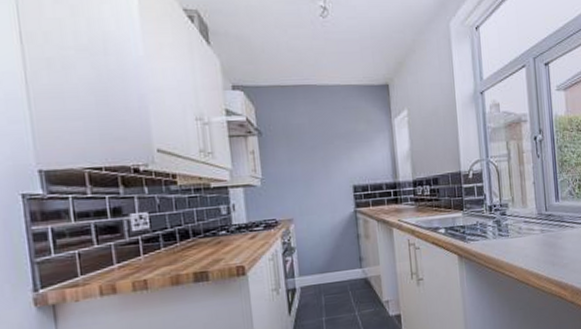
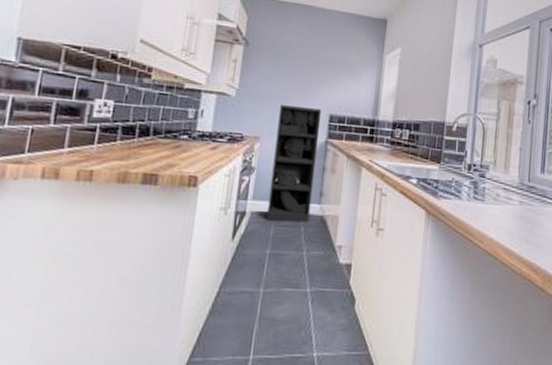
shelving unit: none [305,182,355,291] -> present [266,105,322,223]

